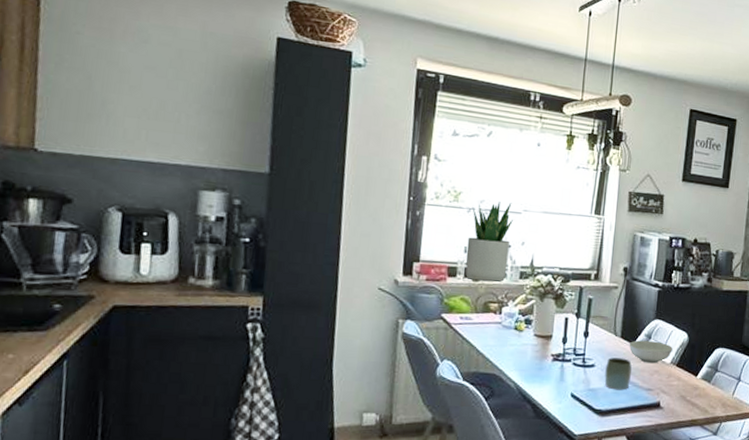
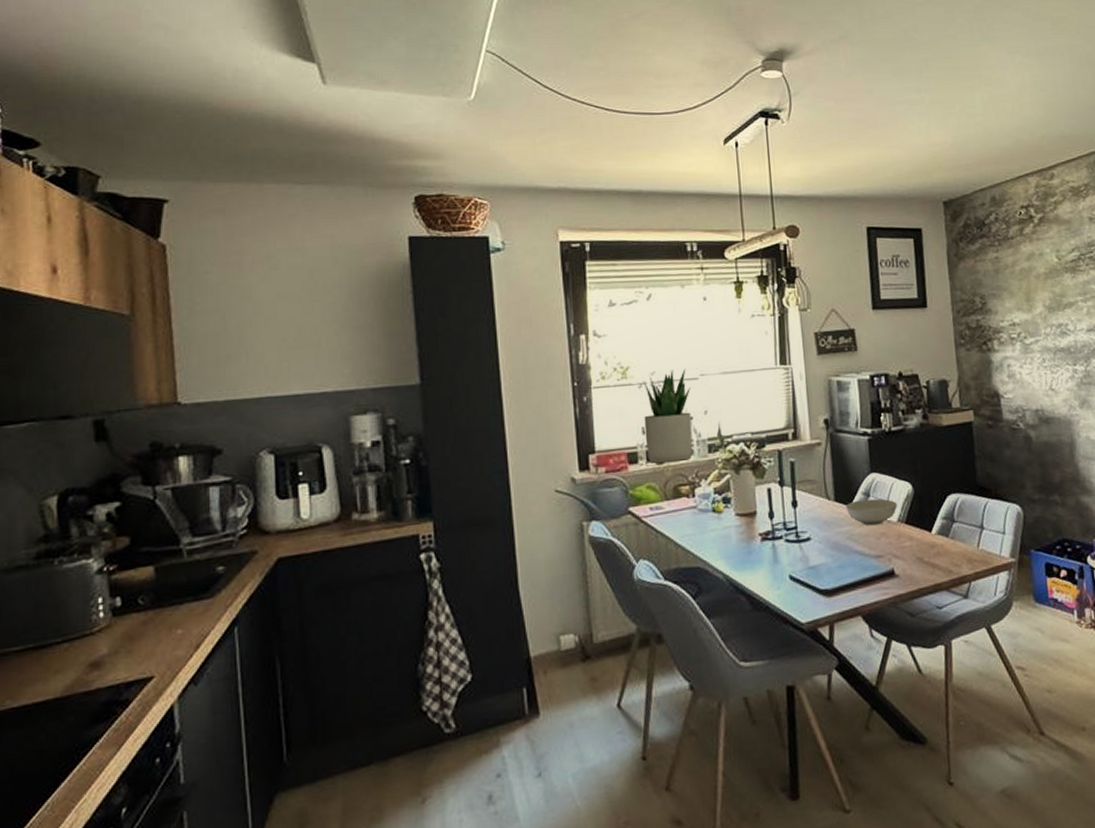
mug: present [604,357,632,390] -> none [823,524,855,564]

